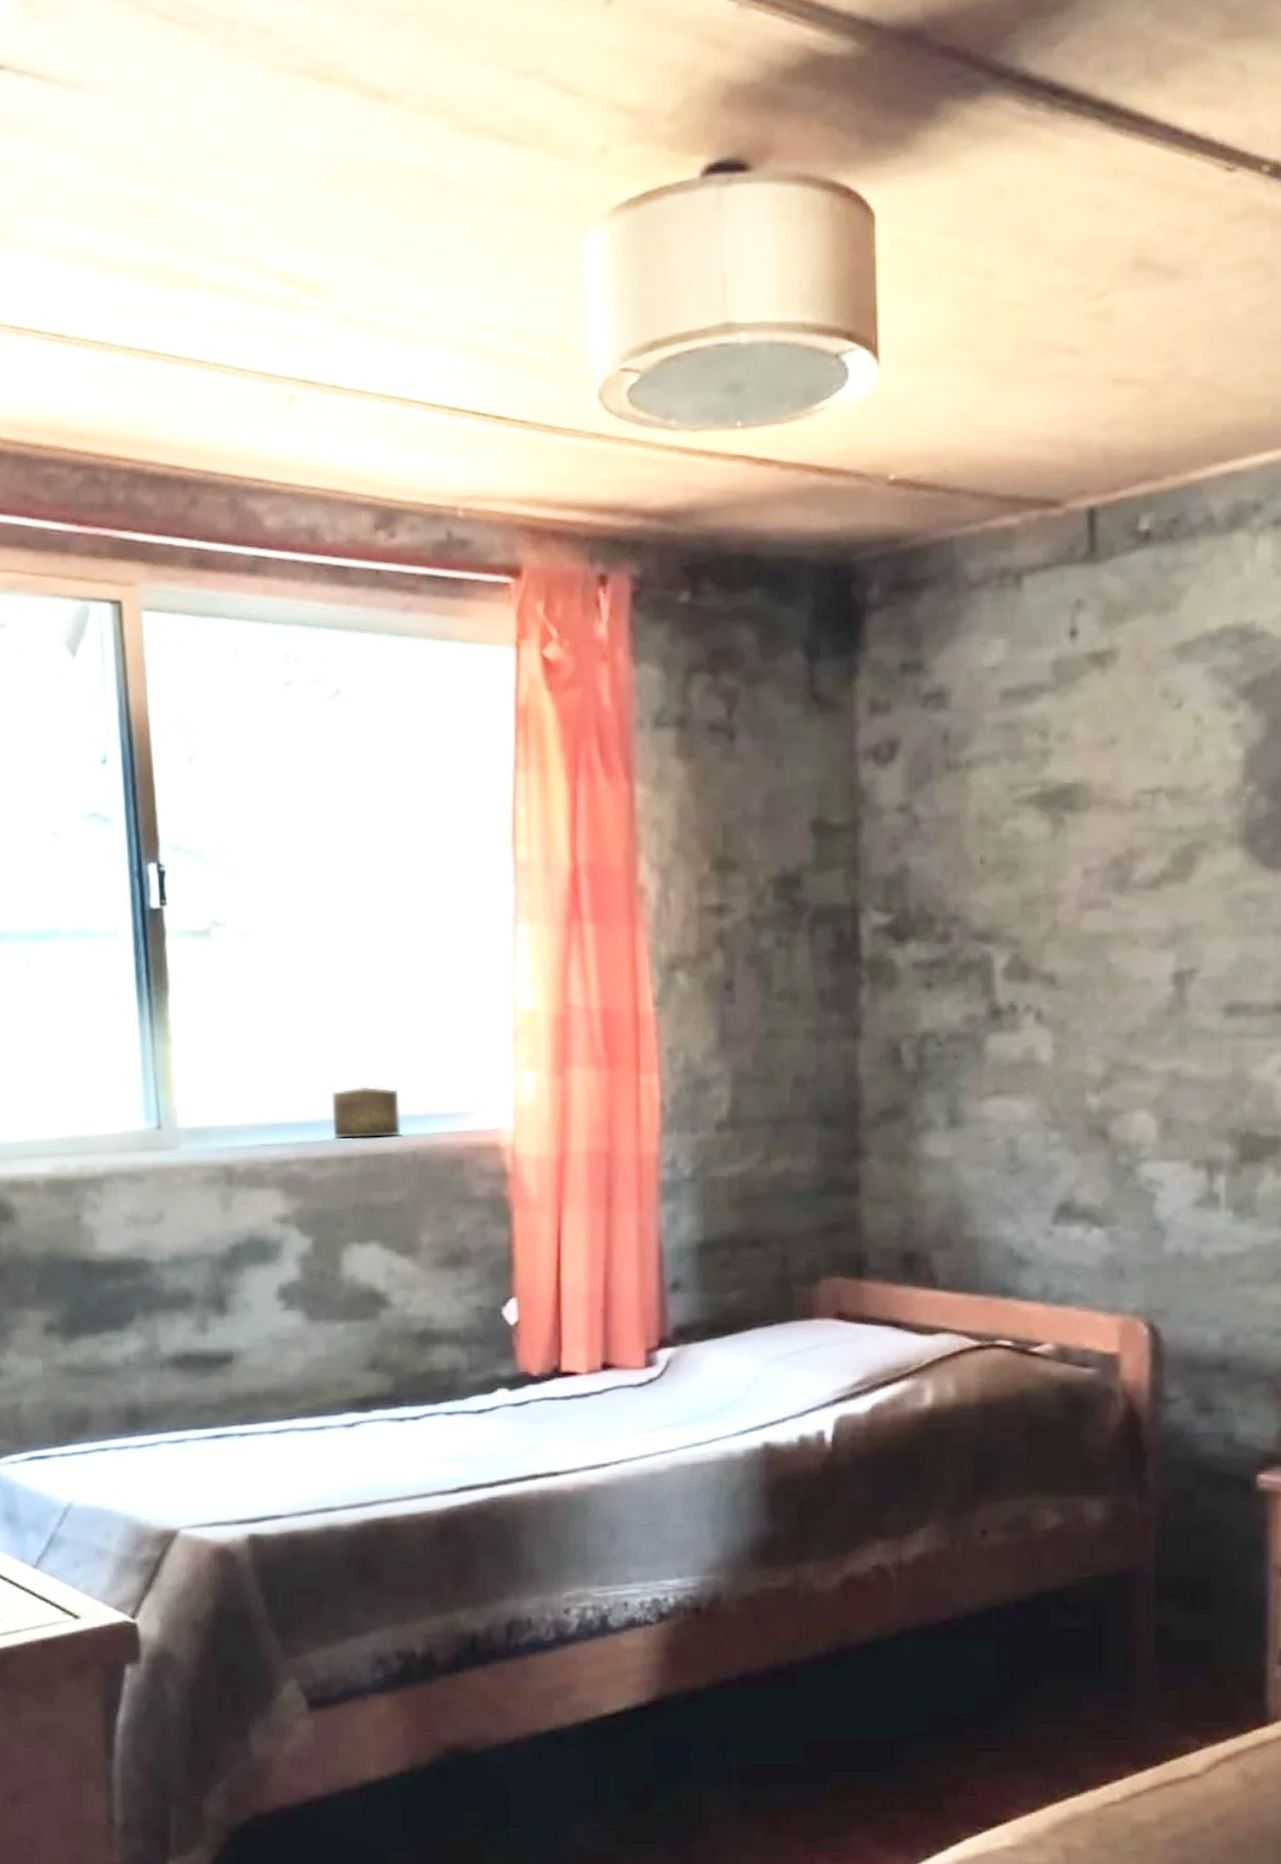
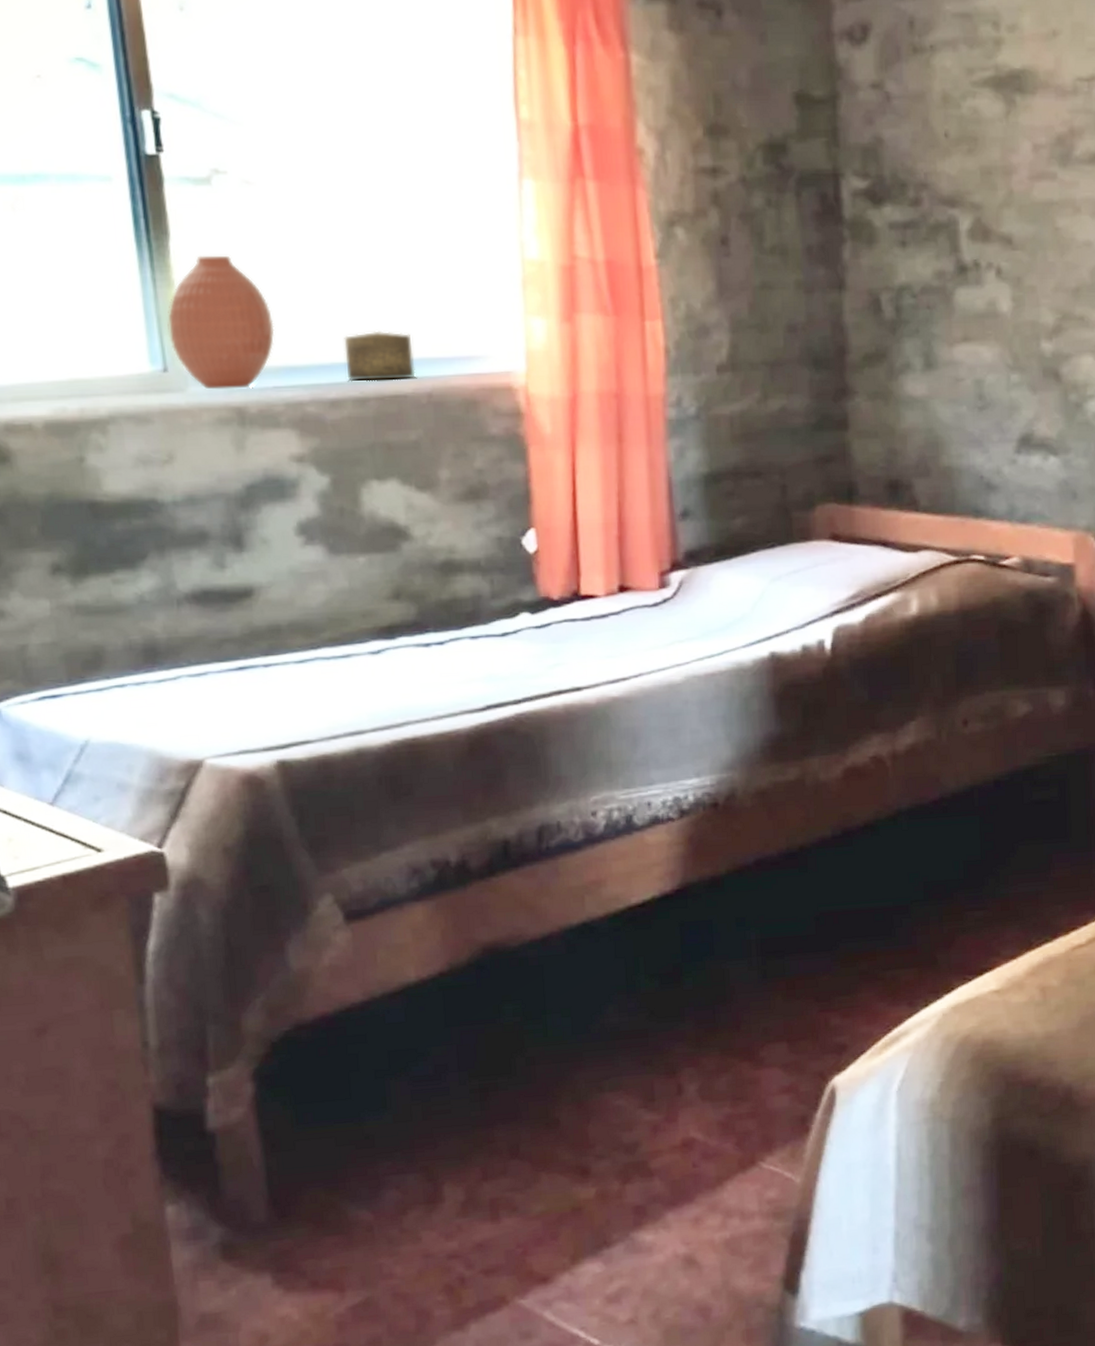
vase: none [163,1009,265,1148] -> present [167,255,275,390]

